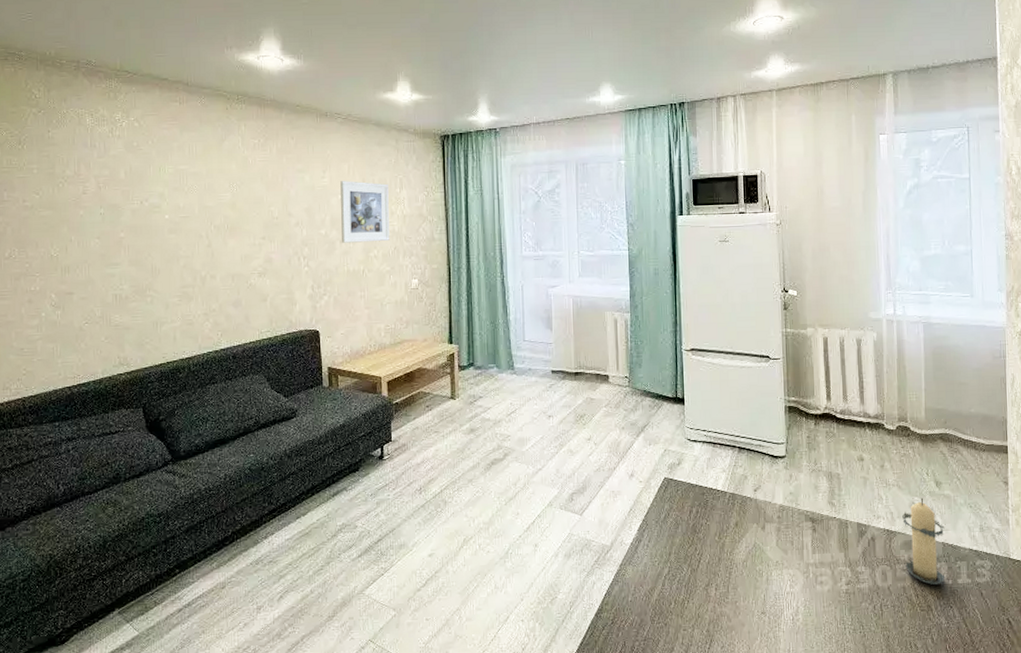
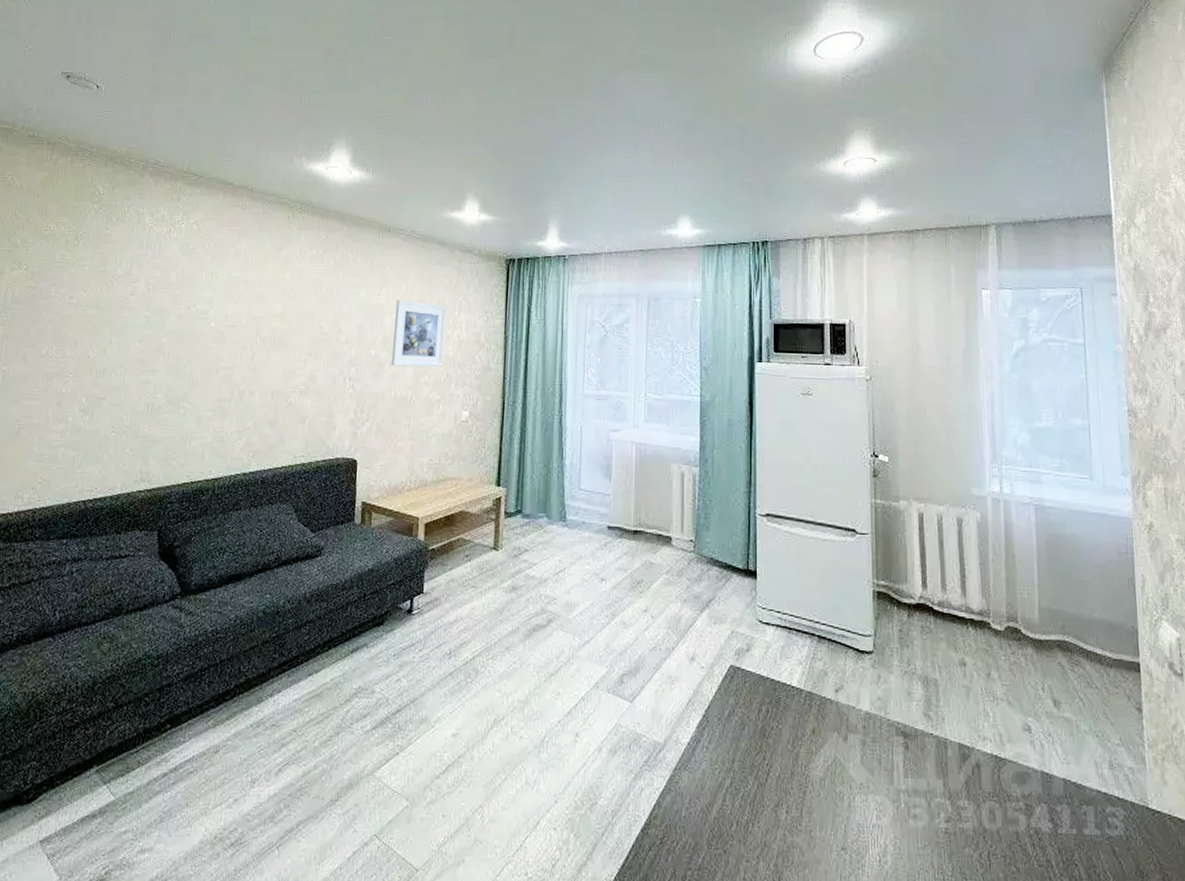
candle: present [902,497,945,586] -> none [1013,718,1067,835]

